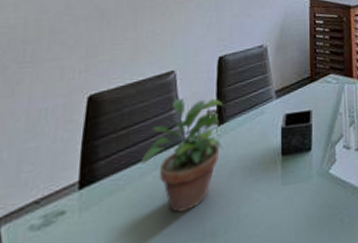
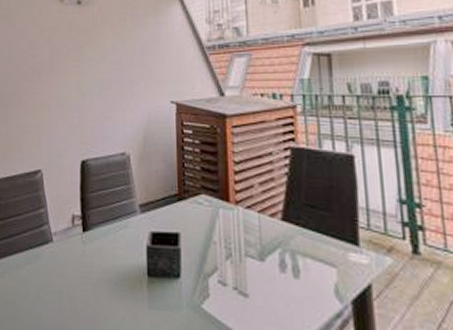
potted plant: present [142,98,224,214] -> none [17,199,88,312]

